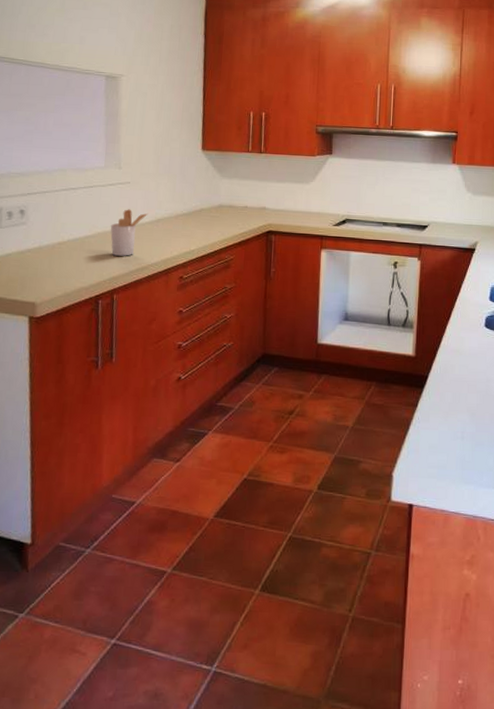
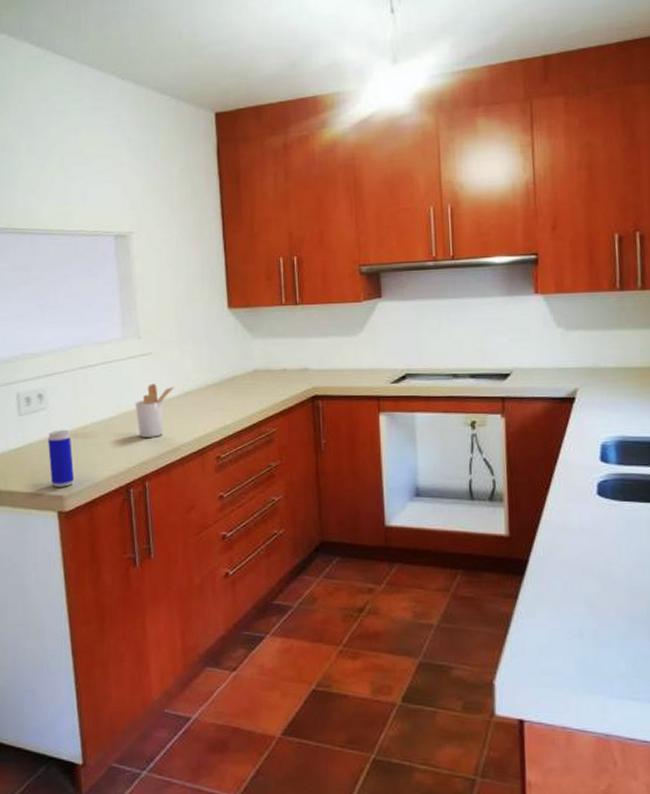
beverage can: none [25,243,48,295] -> present [48,430,75,487]

